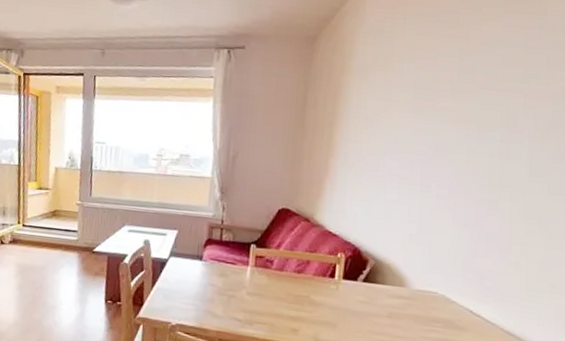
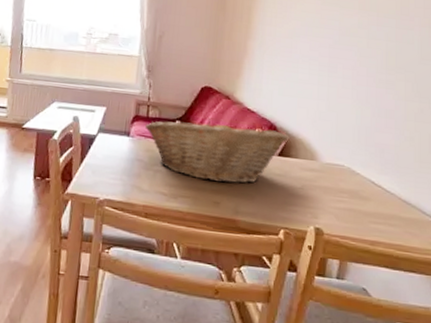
fruit basket: none [219,241,374,311] -> present [145,117,288,184]

